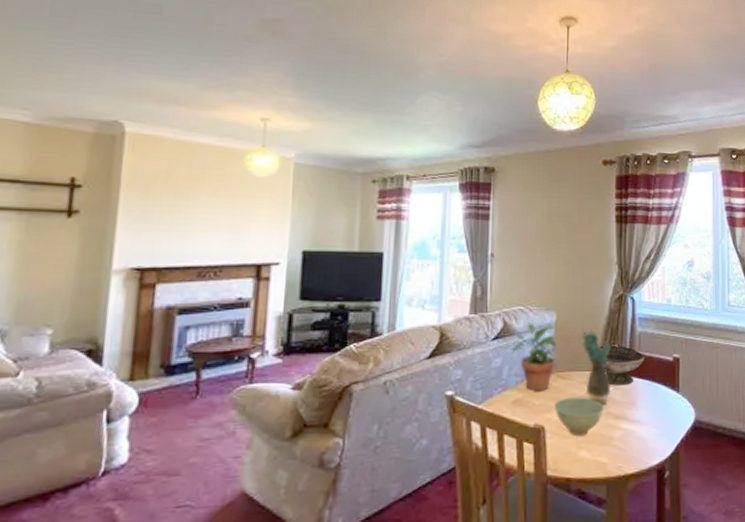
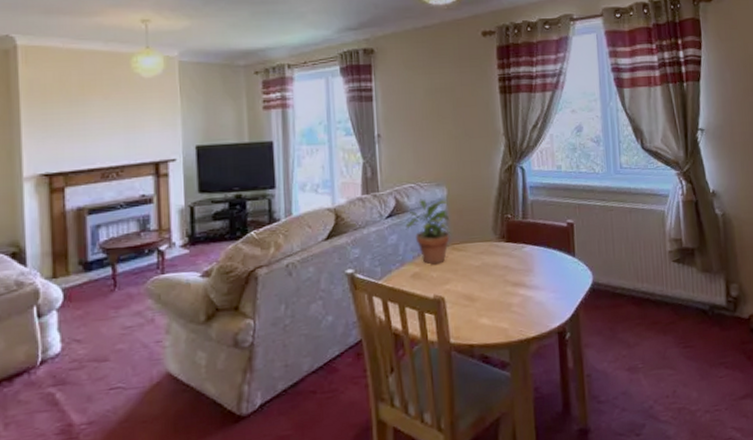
bowl: present [554,397,605,437] -> none [452,266,502,305]
vase: present [581,329,611,406] -> none [473,201,506,274]
decorative bowl: present [599,345,644,386] -> none [492,215,538,254]

